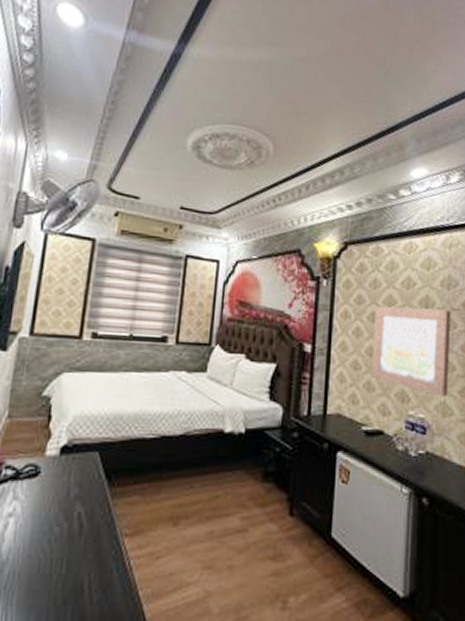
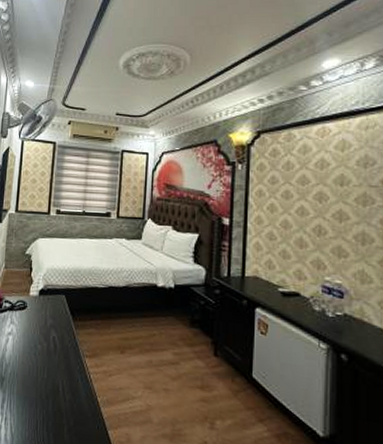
wall art: present [372,306,451,396] -> none [287,185,369,266]

